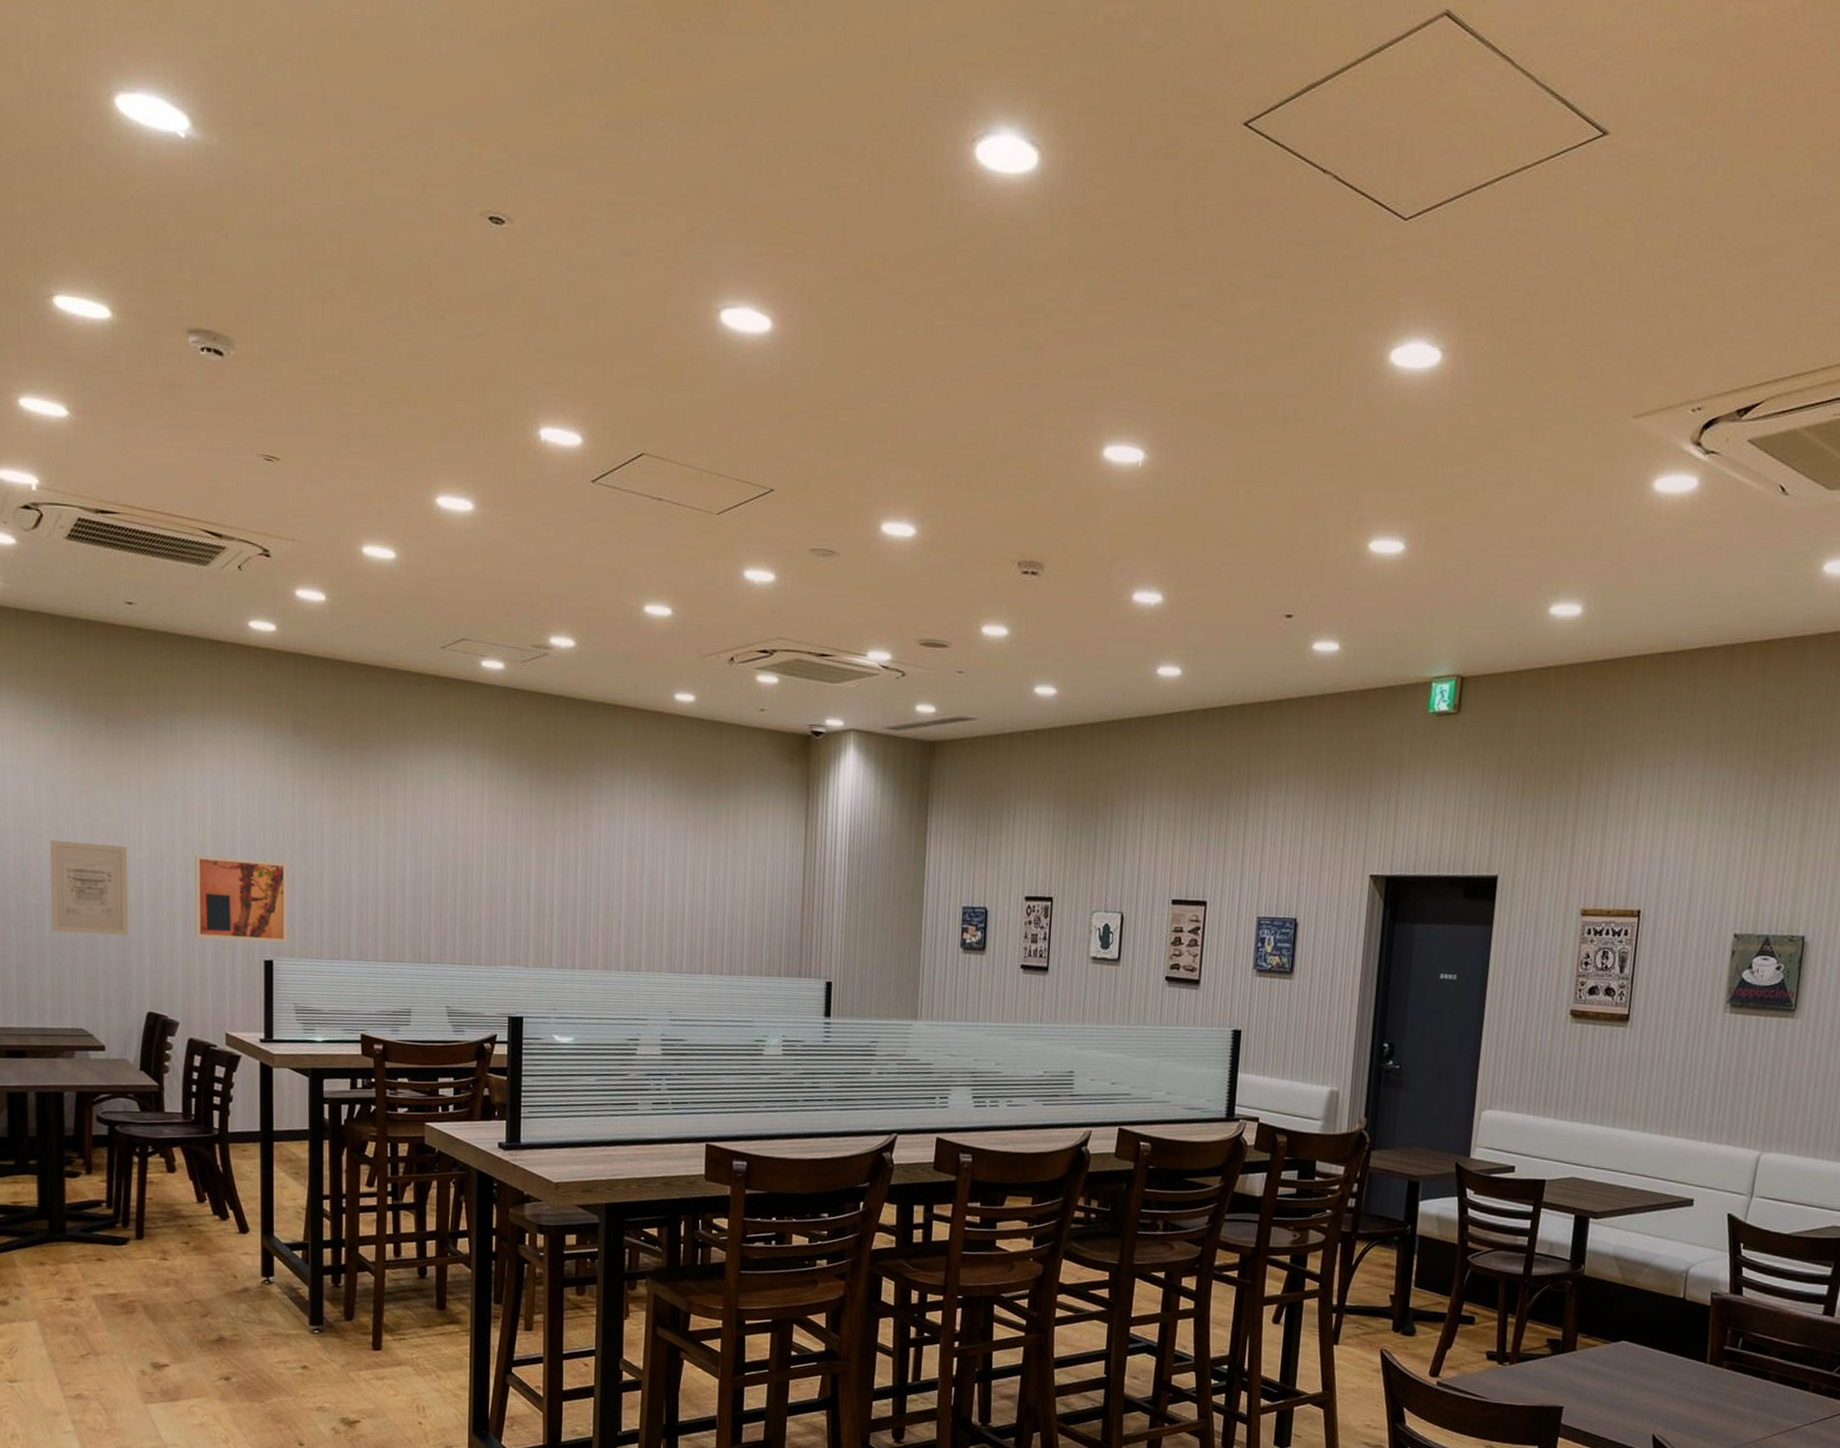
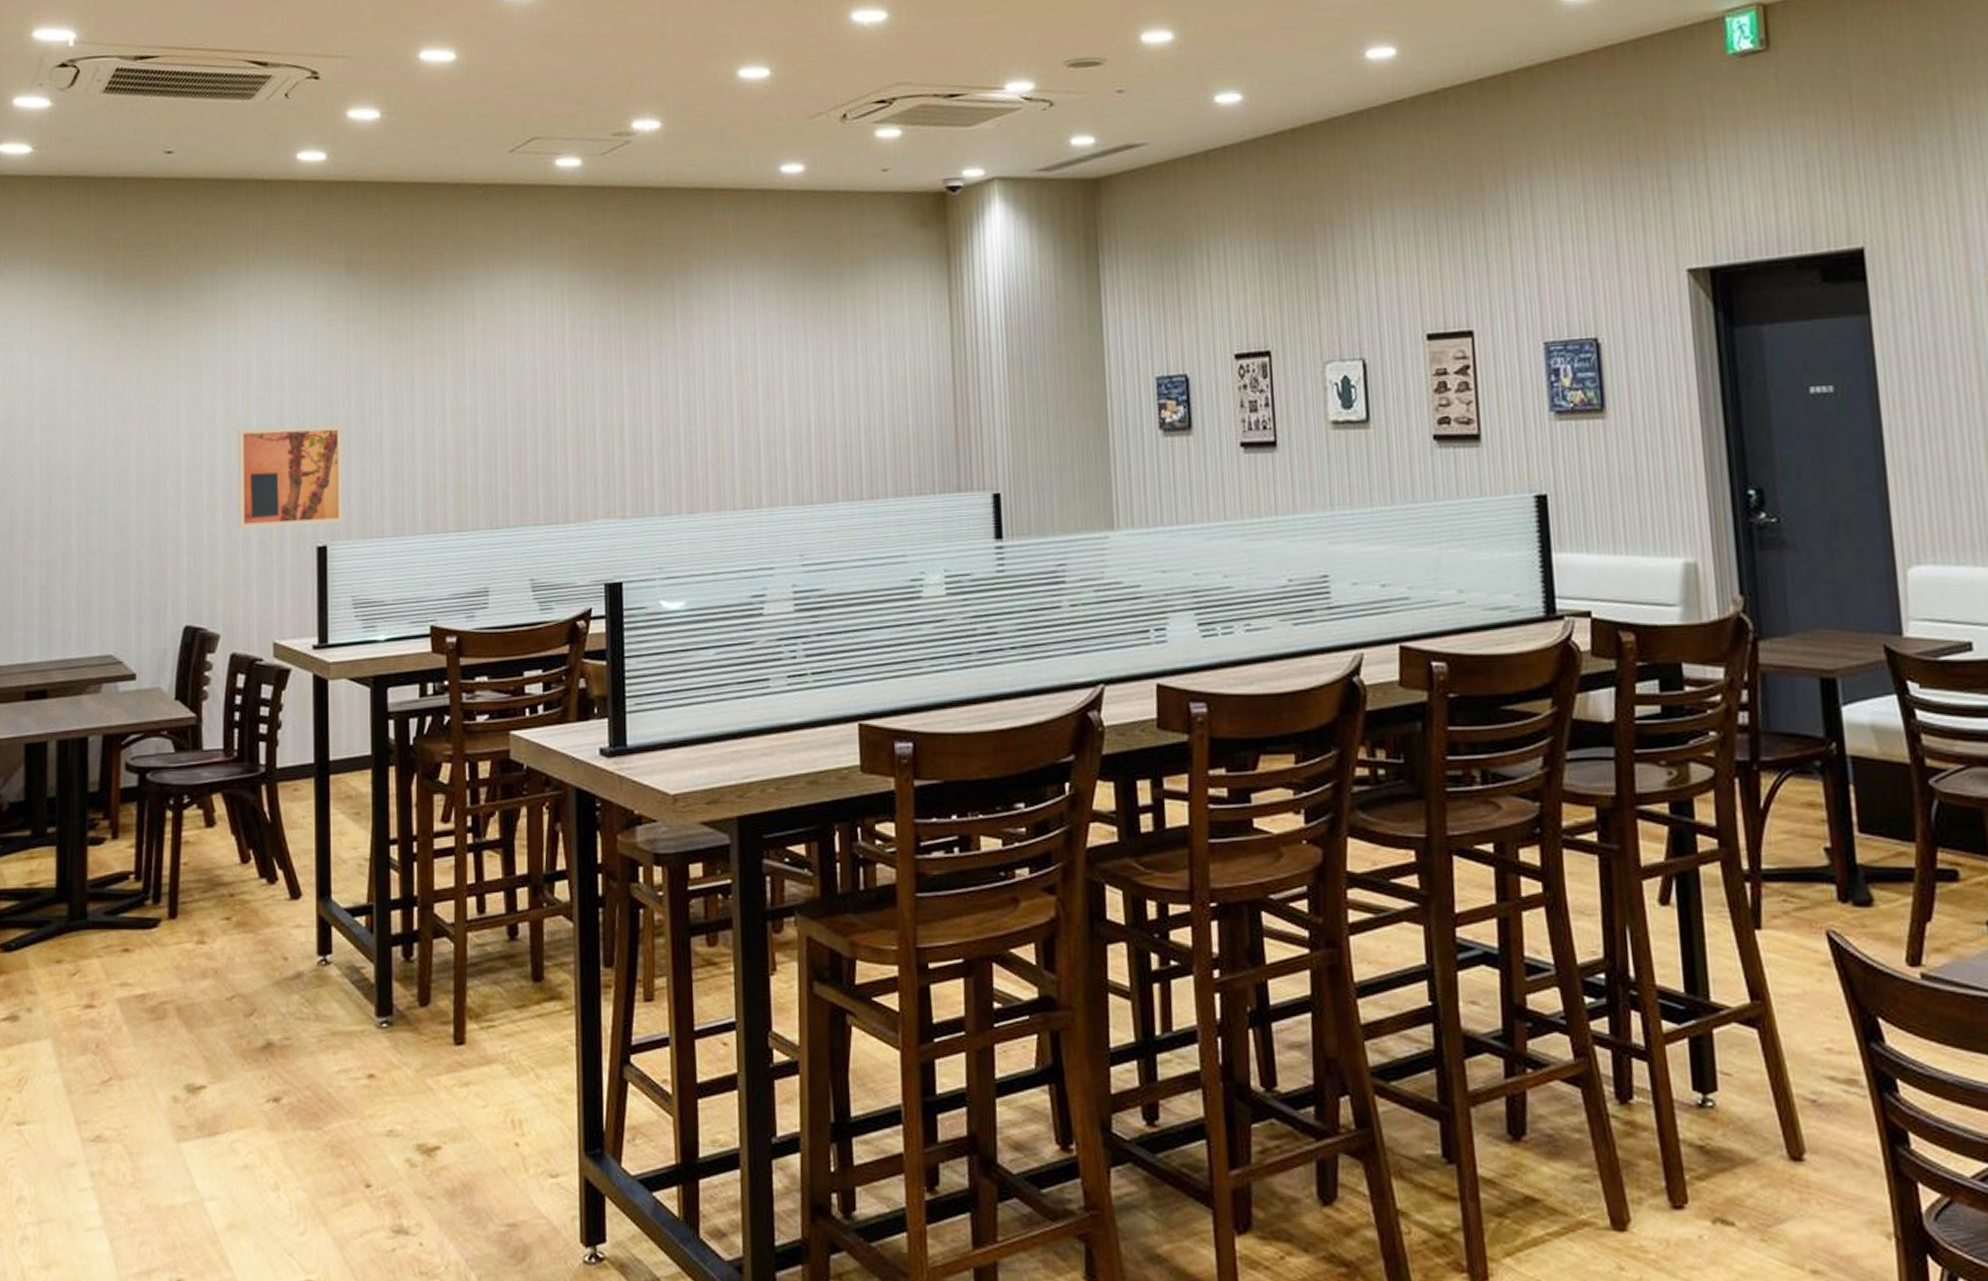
wall art: present [50,839,129,936] -> none [79,429,164,541]

